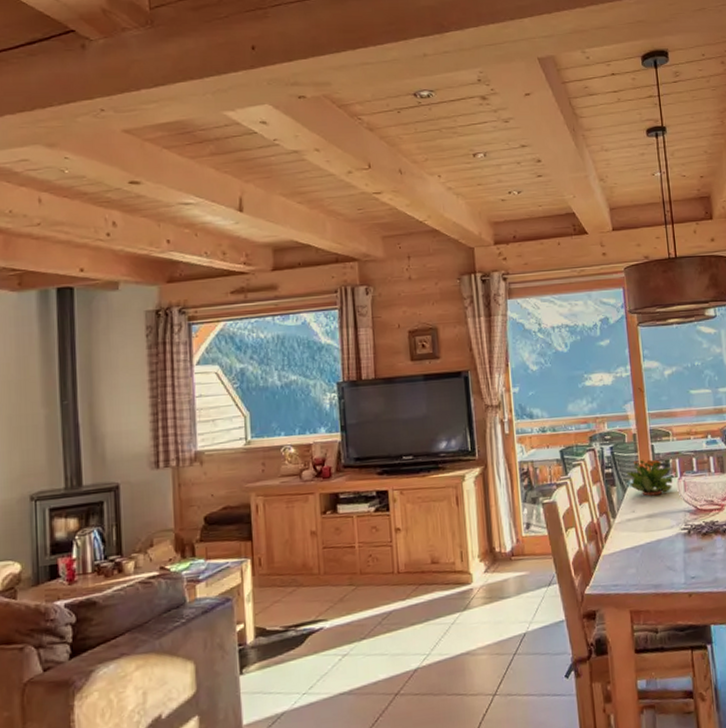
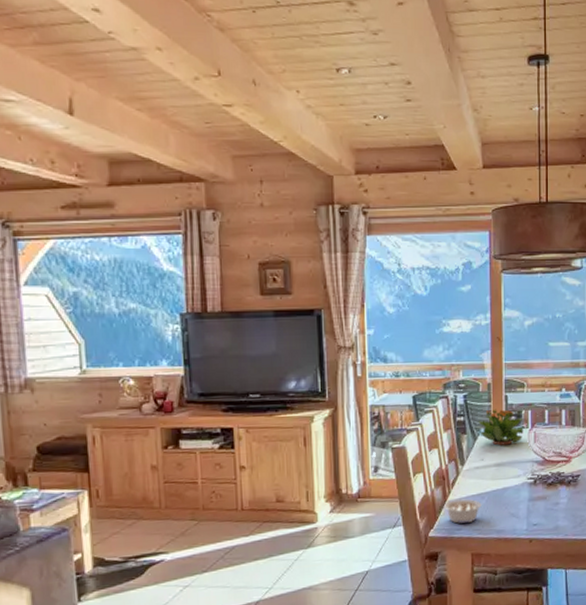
legume: none [596,553,637,579] -> present [442,499,482,524]

